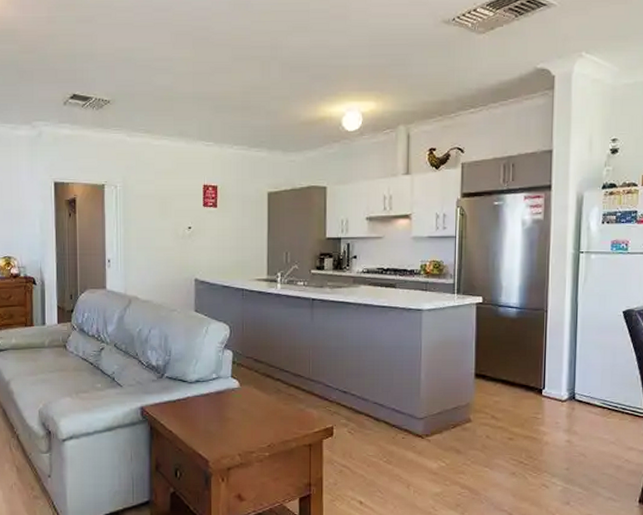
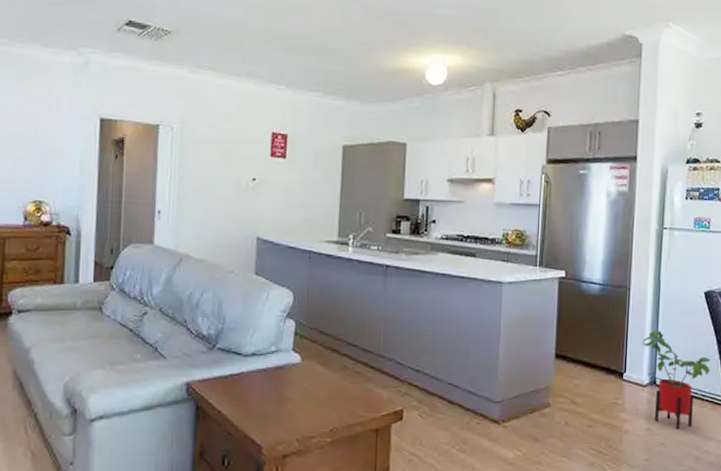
house plant: none [560,348,630,440] -> present [642,330,710,429]

